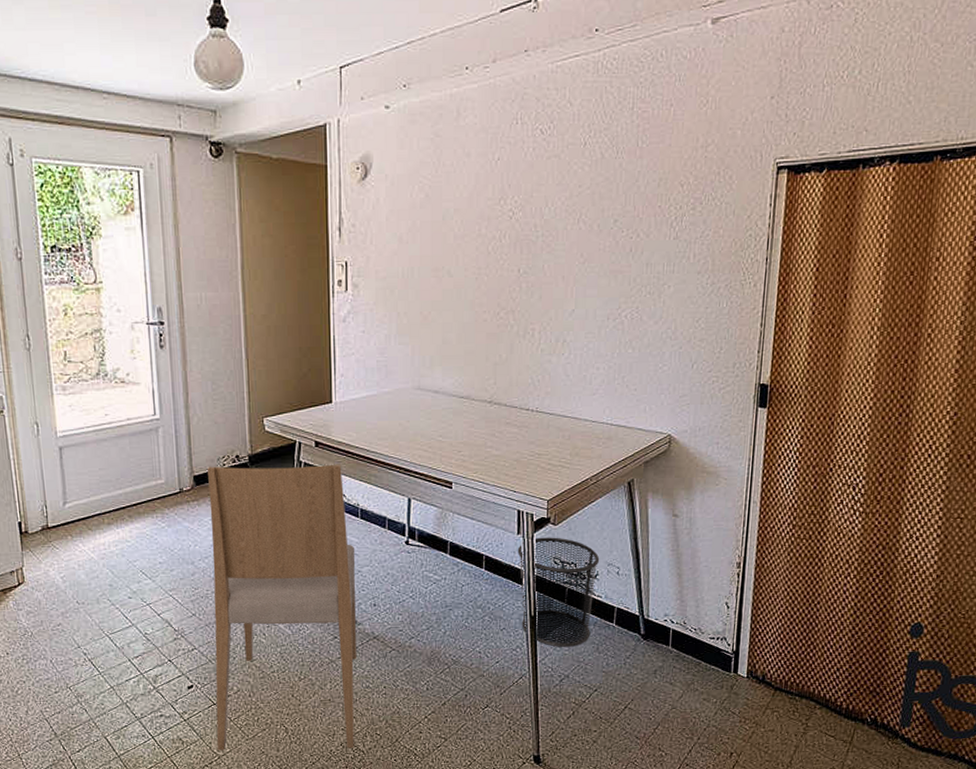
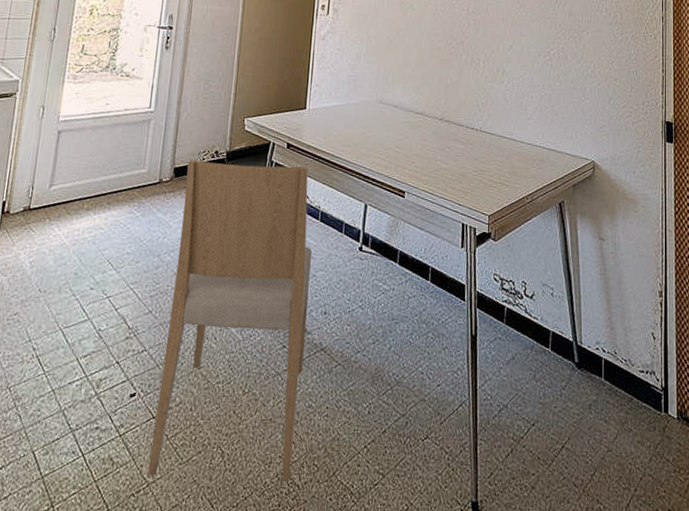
waste bin: present [517,537,600,647] -> none [461,252,536,372]

